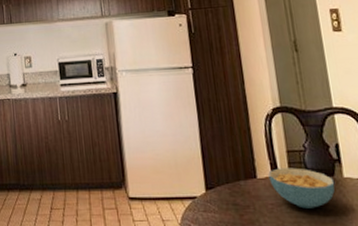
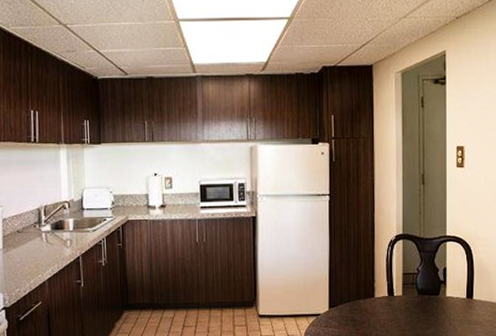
cereal bowl: present [268,167,335,209] -> none [385,288,438,323]

